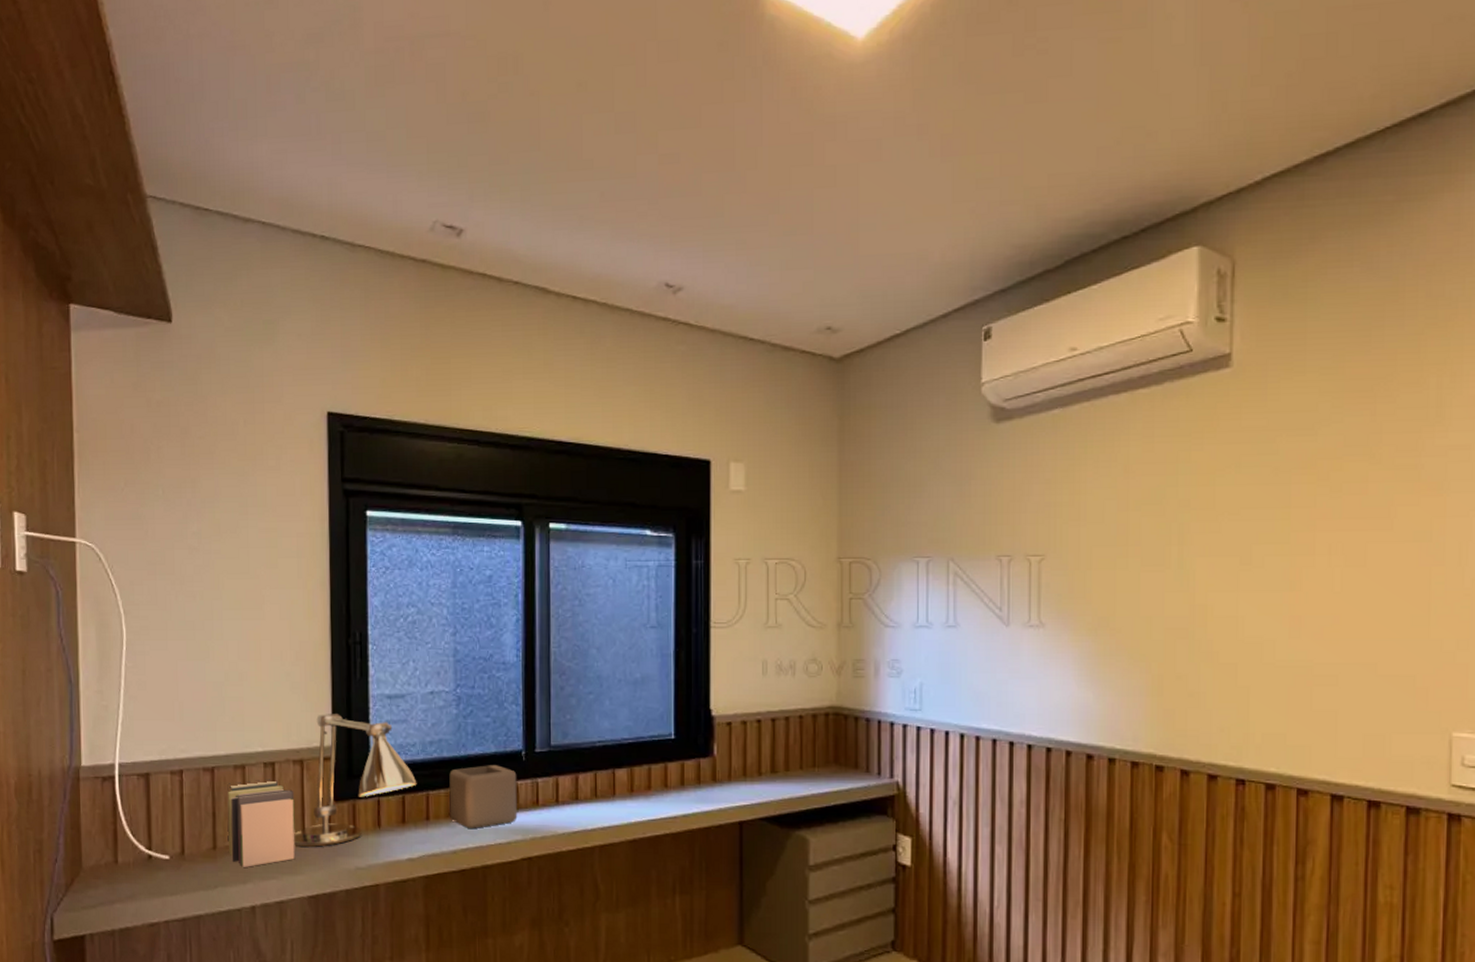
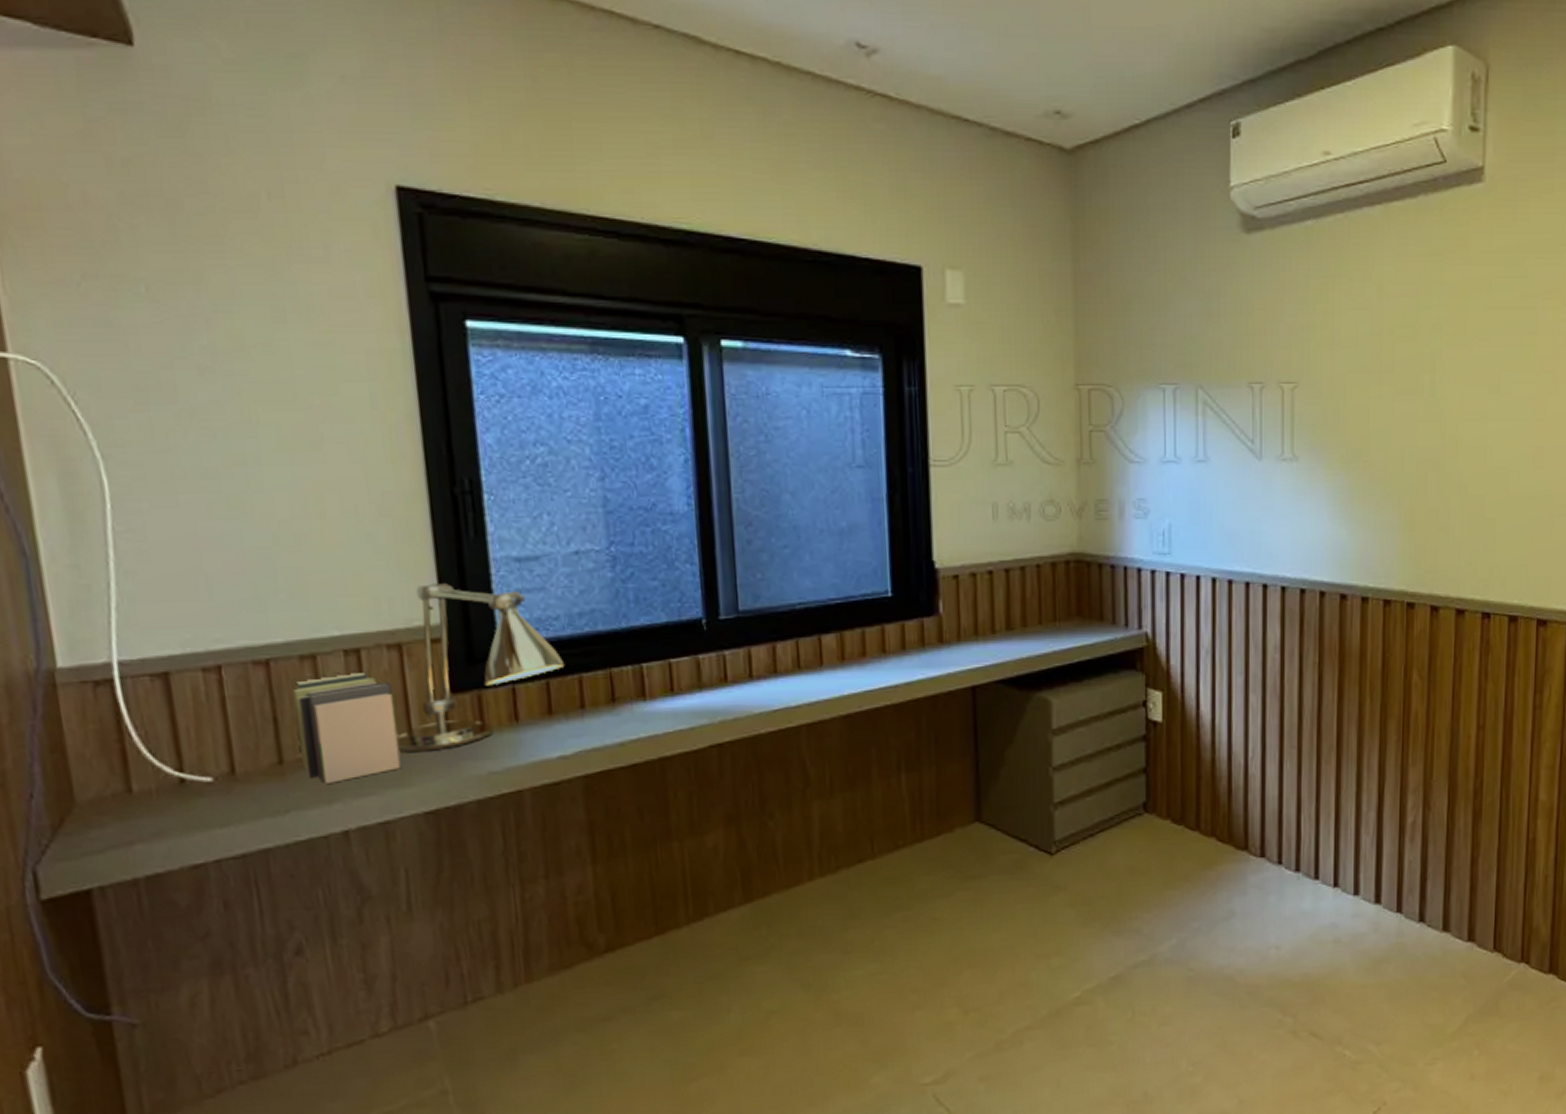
desk organizer: present [449,765,518,830] -> none [607,637,701,716]

